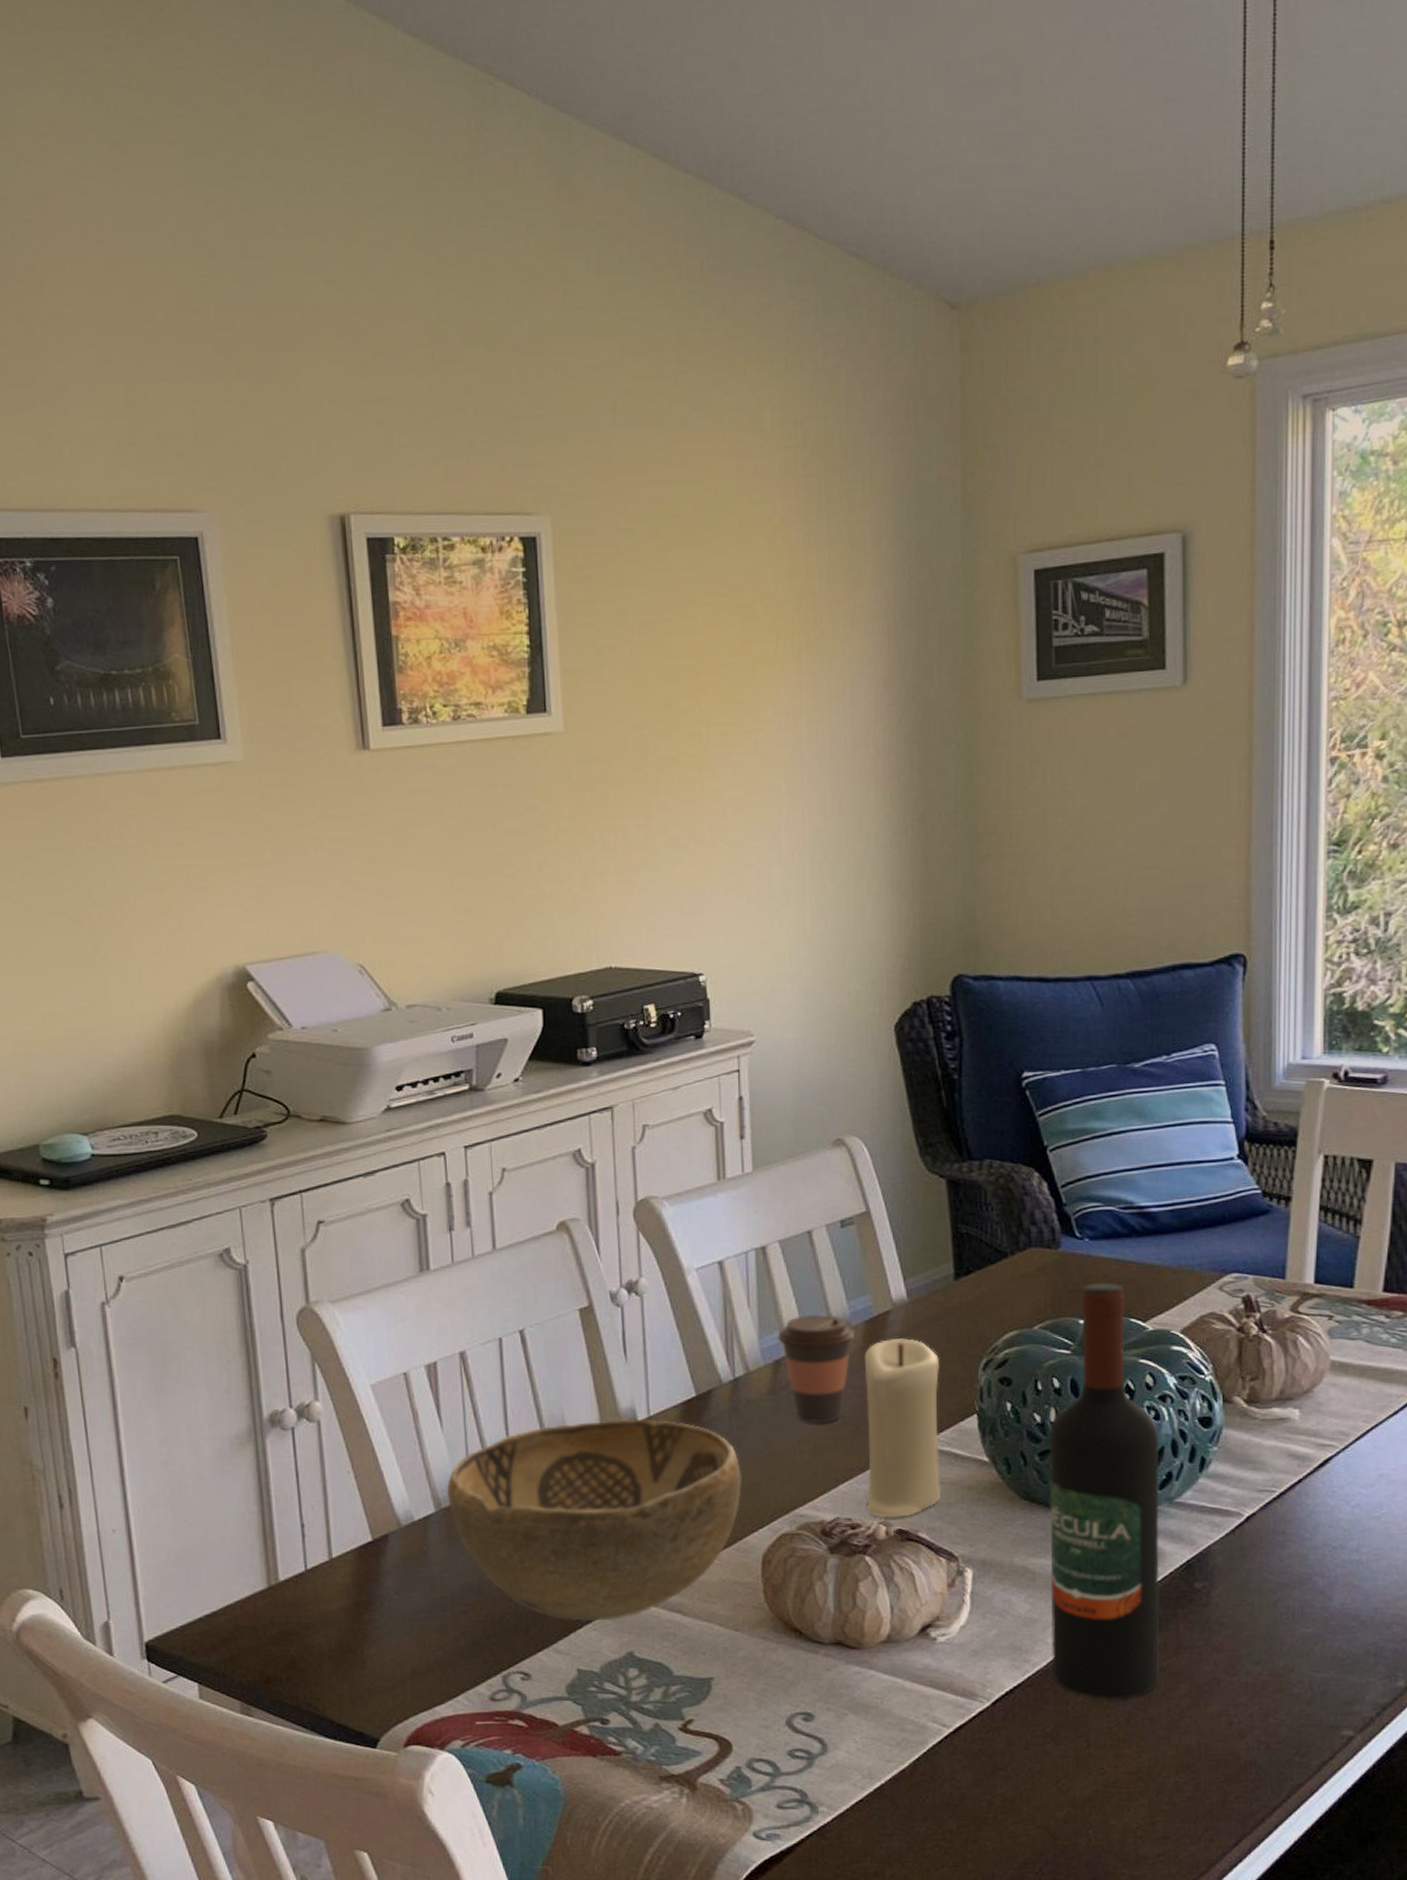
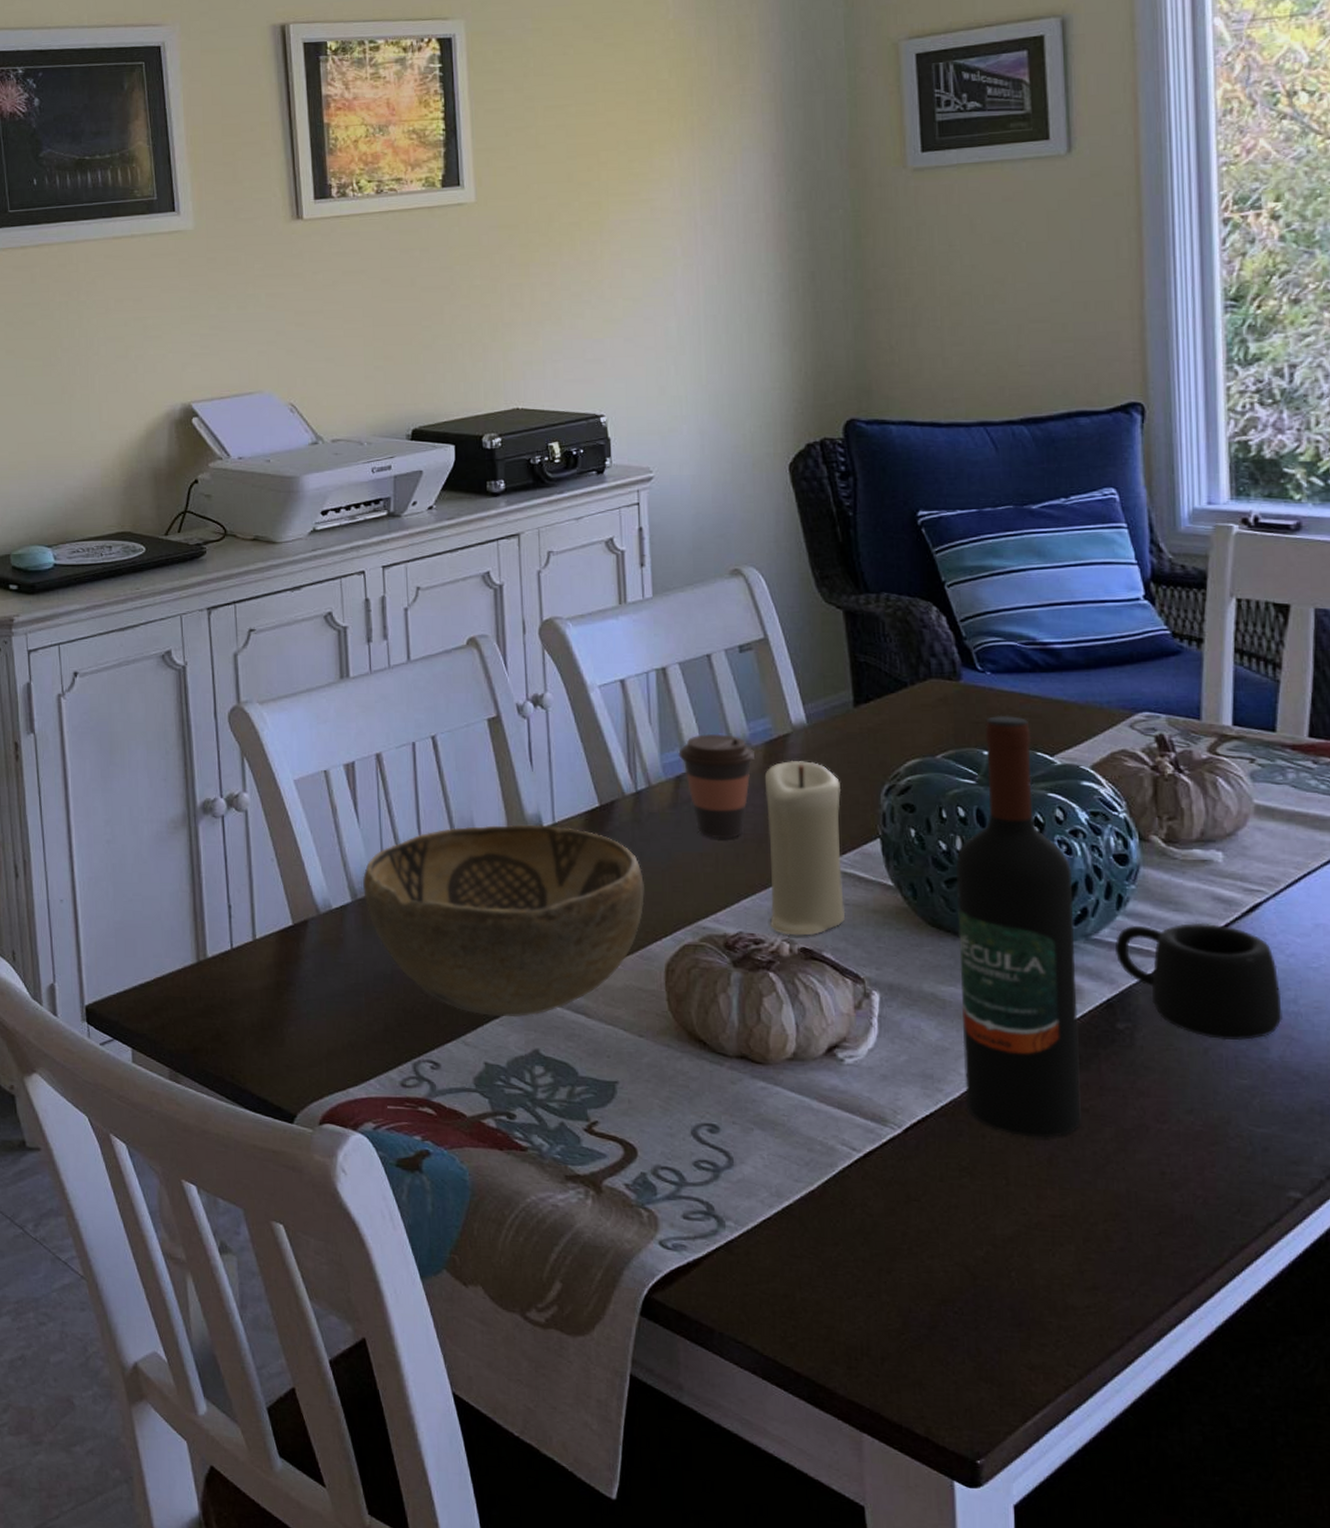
mug: none [1197,1479,1346,1592] -> present [1115,922,1282,1041]

